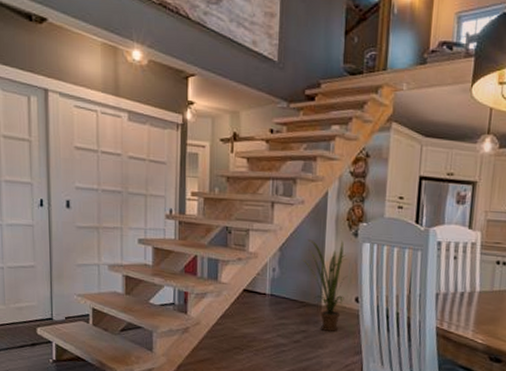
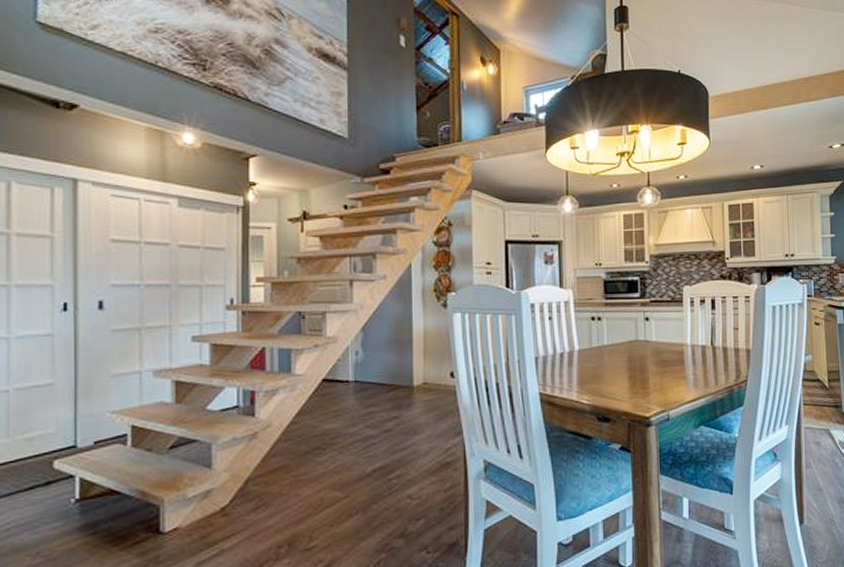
house plant: present [303,239,348,331] -> none [389,313,440,414]

